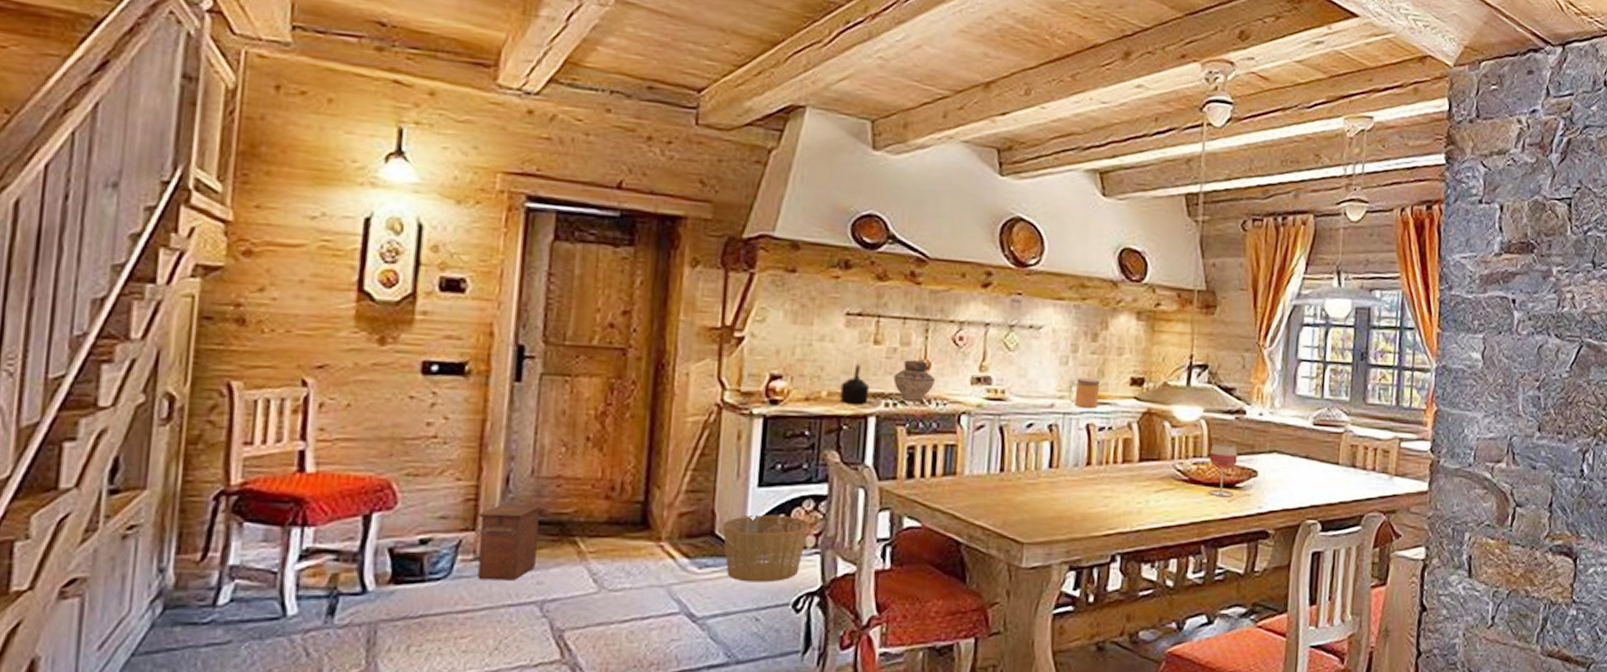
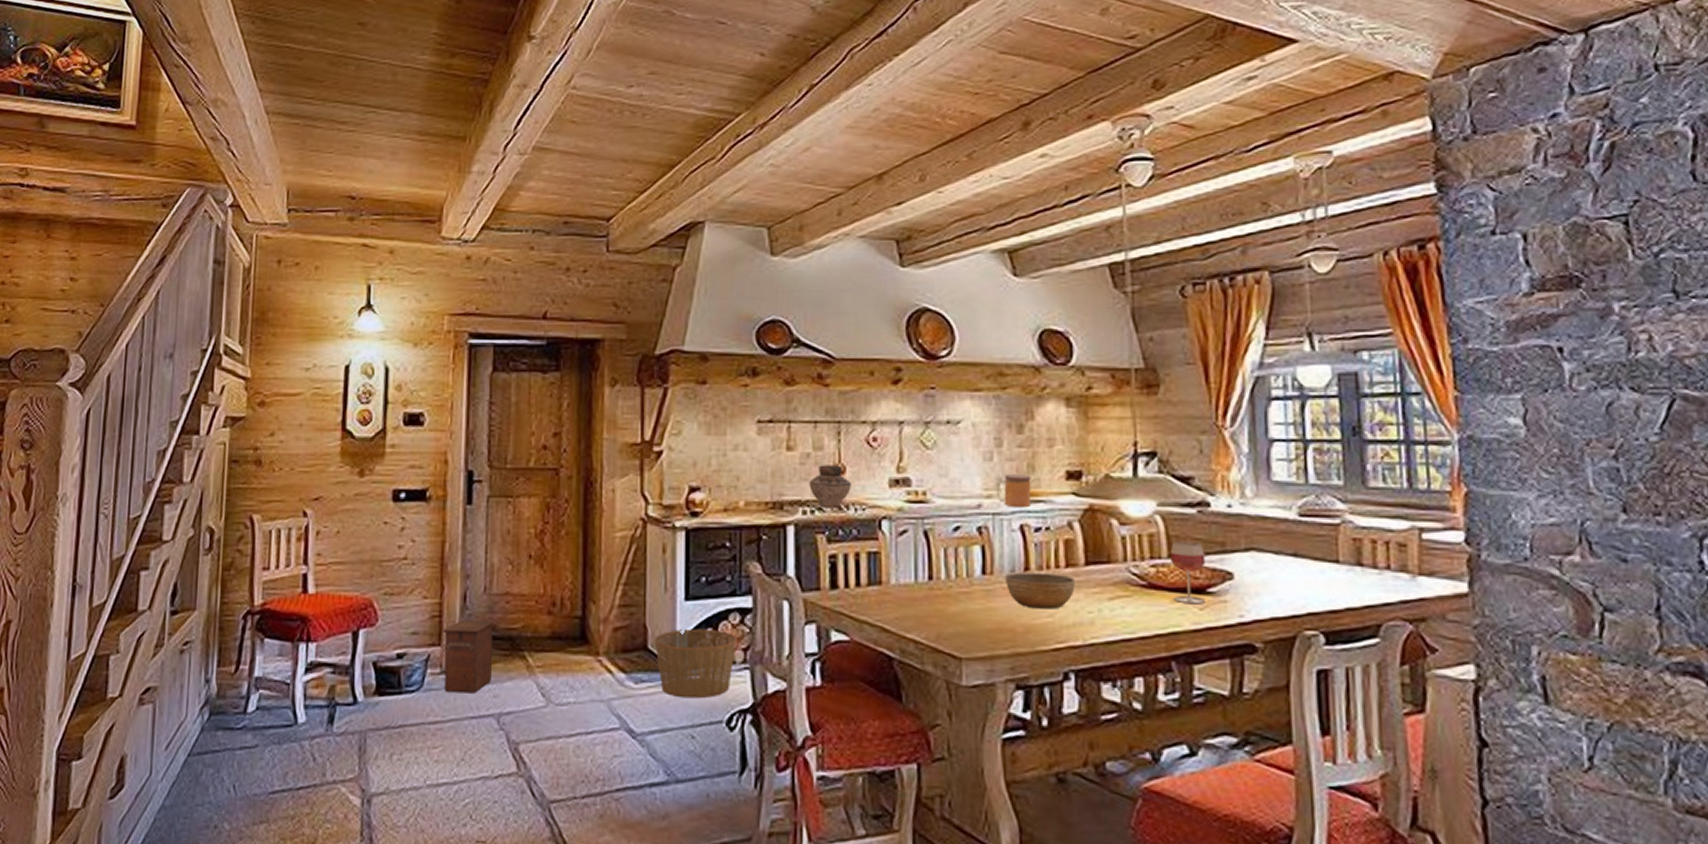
kettle: present [840,364,870,404] -> none [757,472,786,513]
bowl: none [1069,467,1129,500] -> present [1006,572,1075,609]

